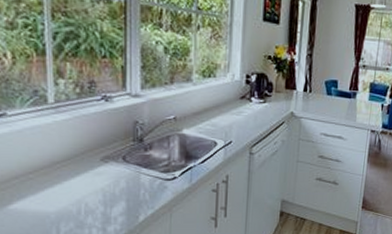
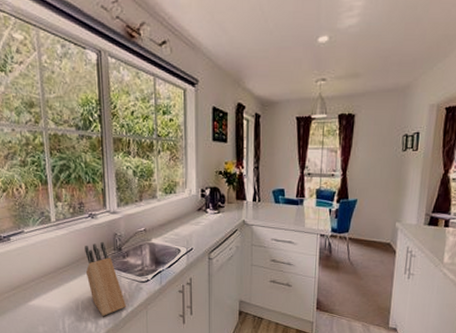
knife block: none [93,130,146,221] -> present [85,241,127,316]

